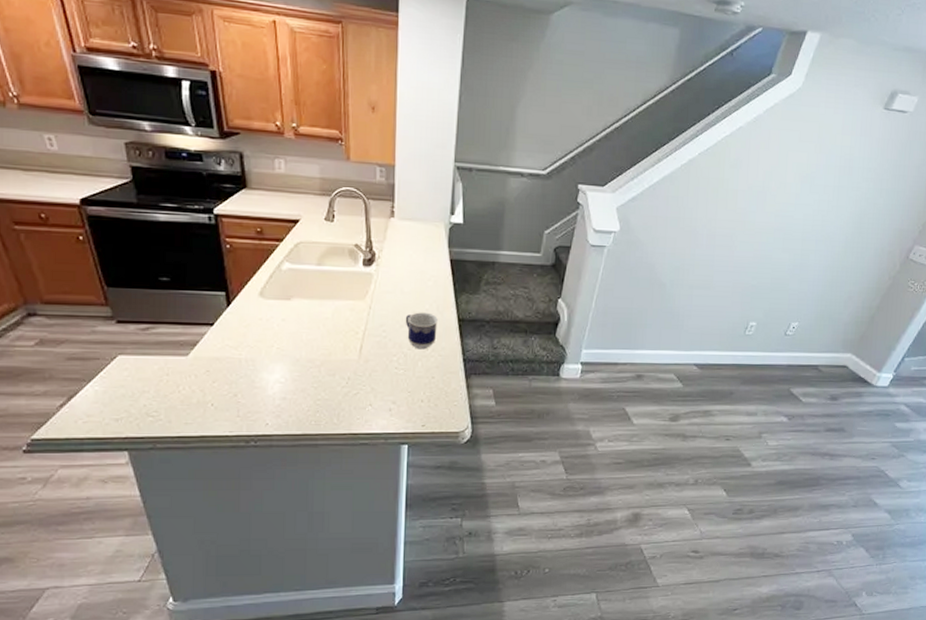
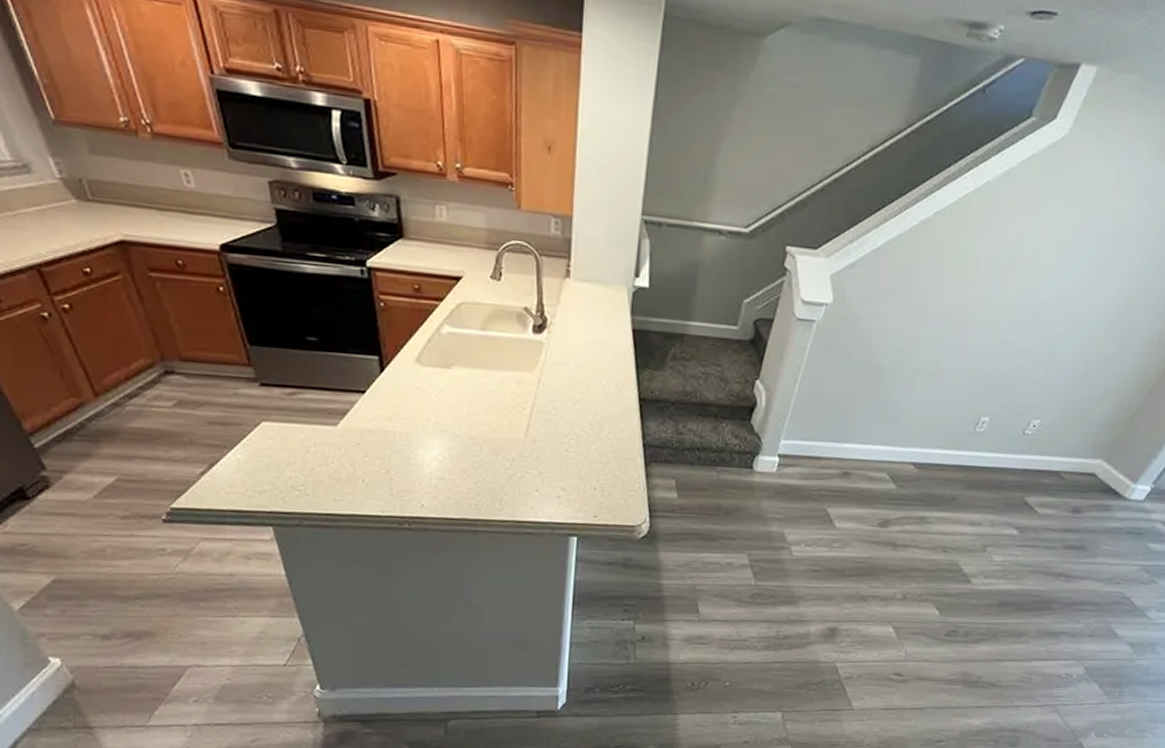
cup: present [405,312,438,350] -> none [578,388,616,431]

